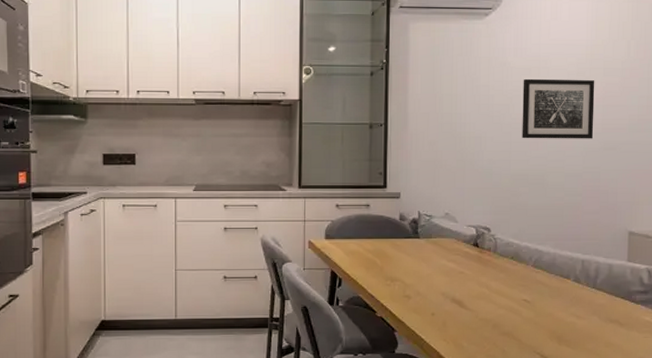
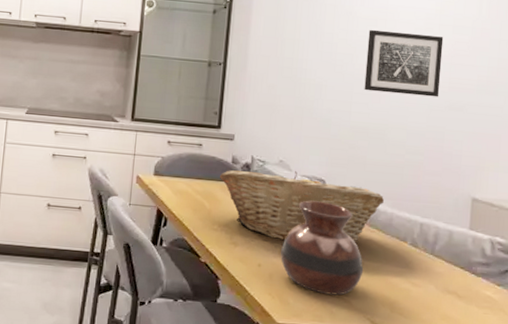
fruit basket: none [388,222,546,289] -> present [219,170,384,242]
vase: none [452,248,531,335] -> present [280,200,364,296]

